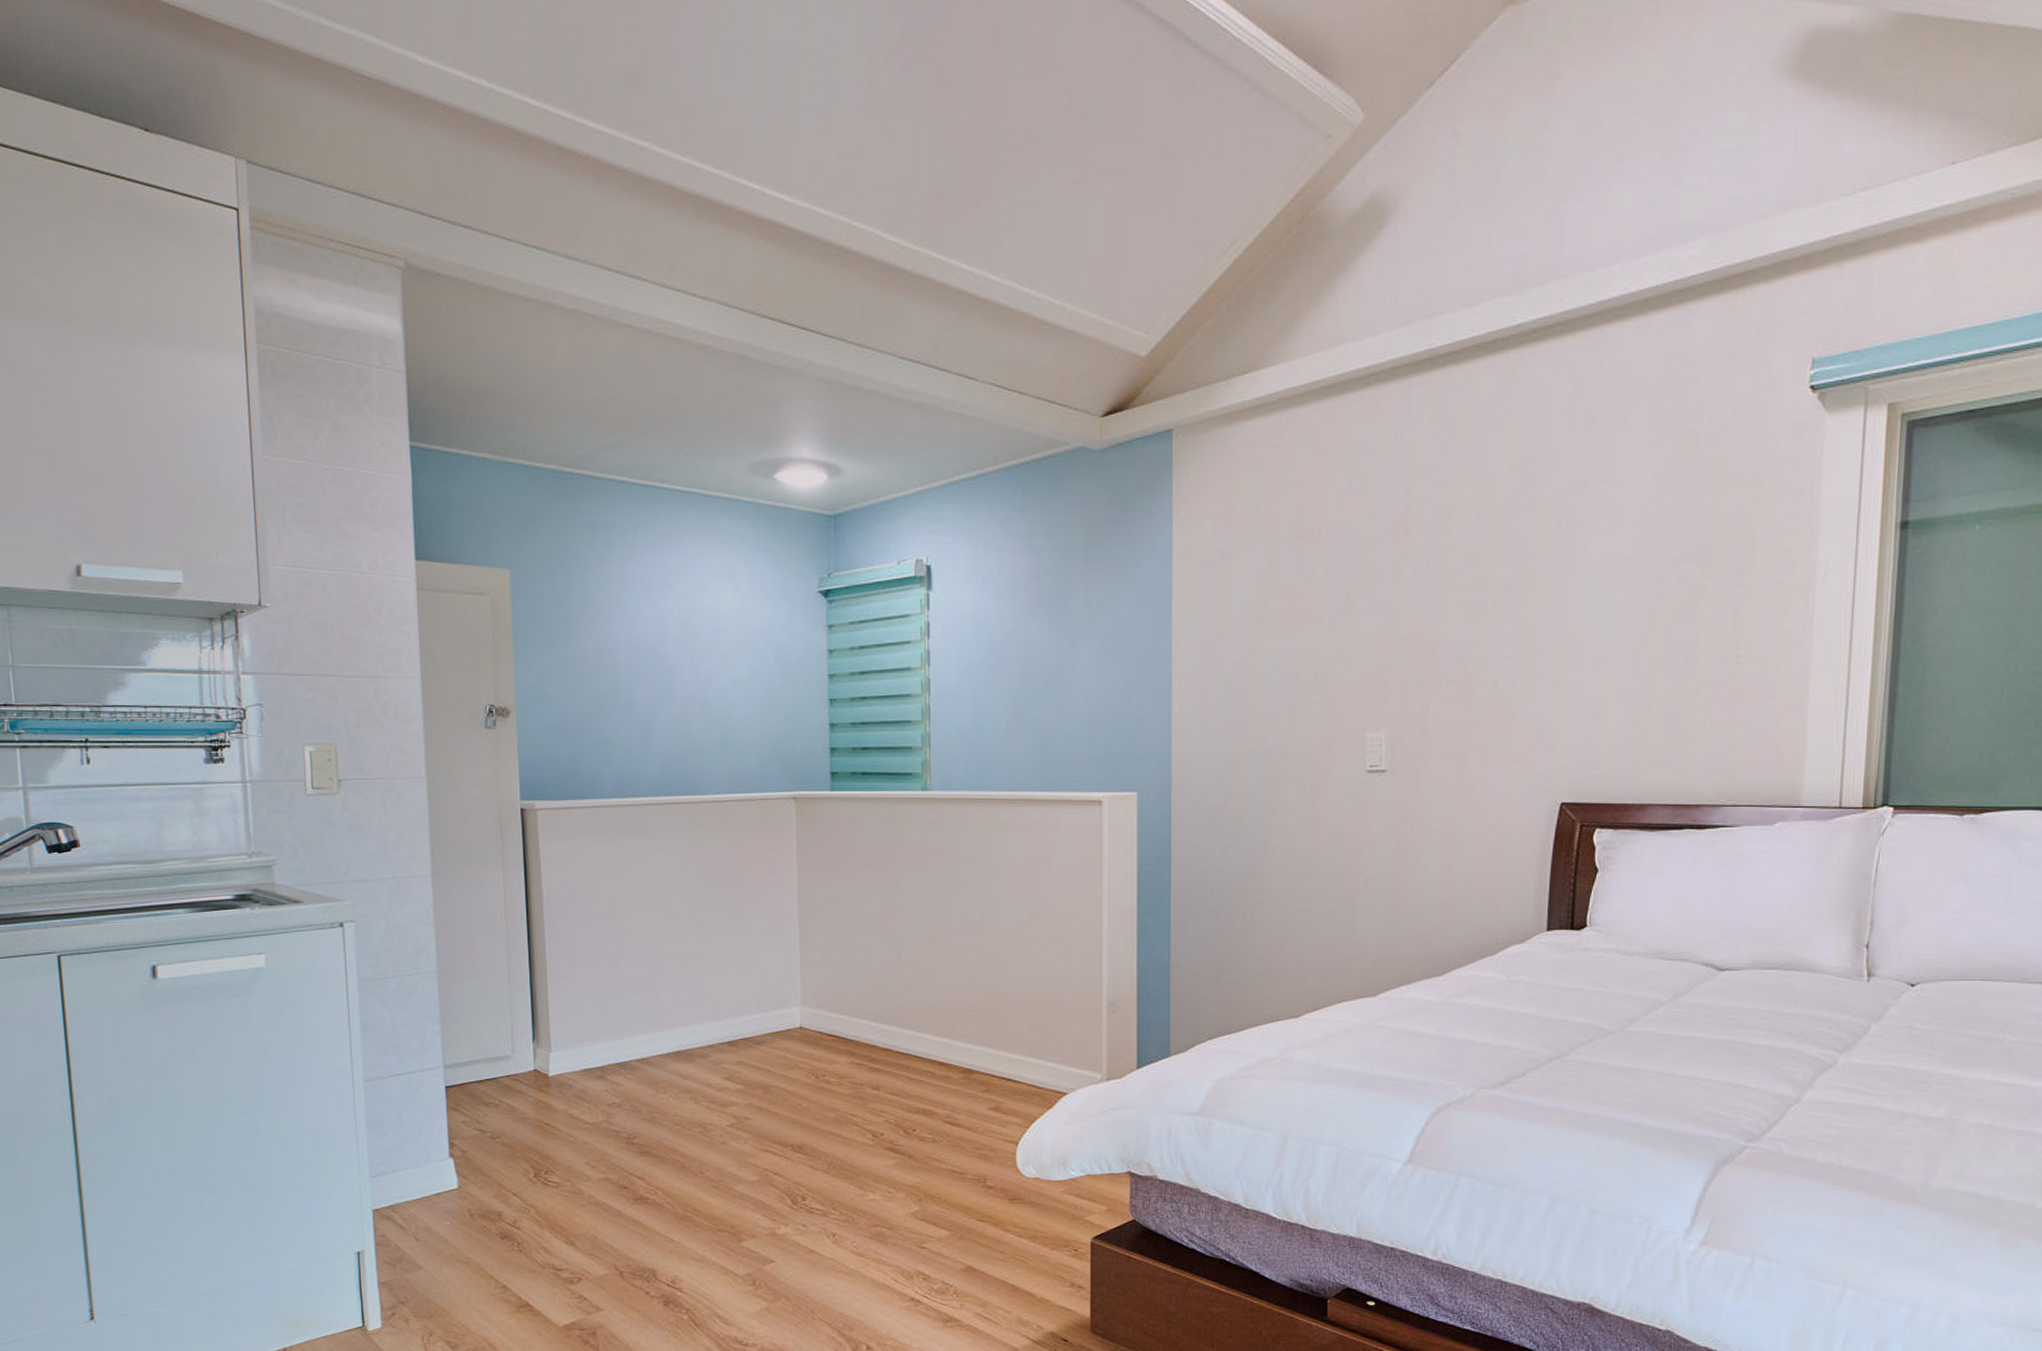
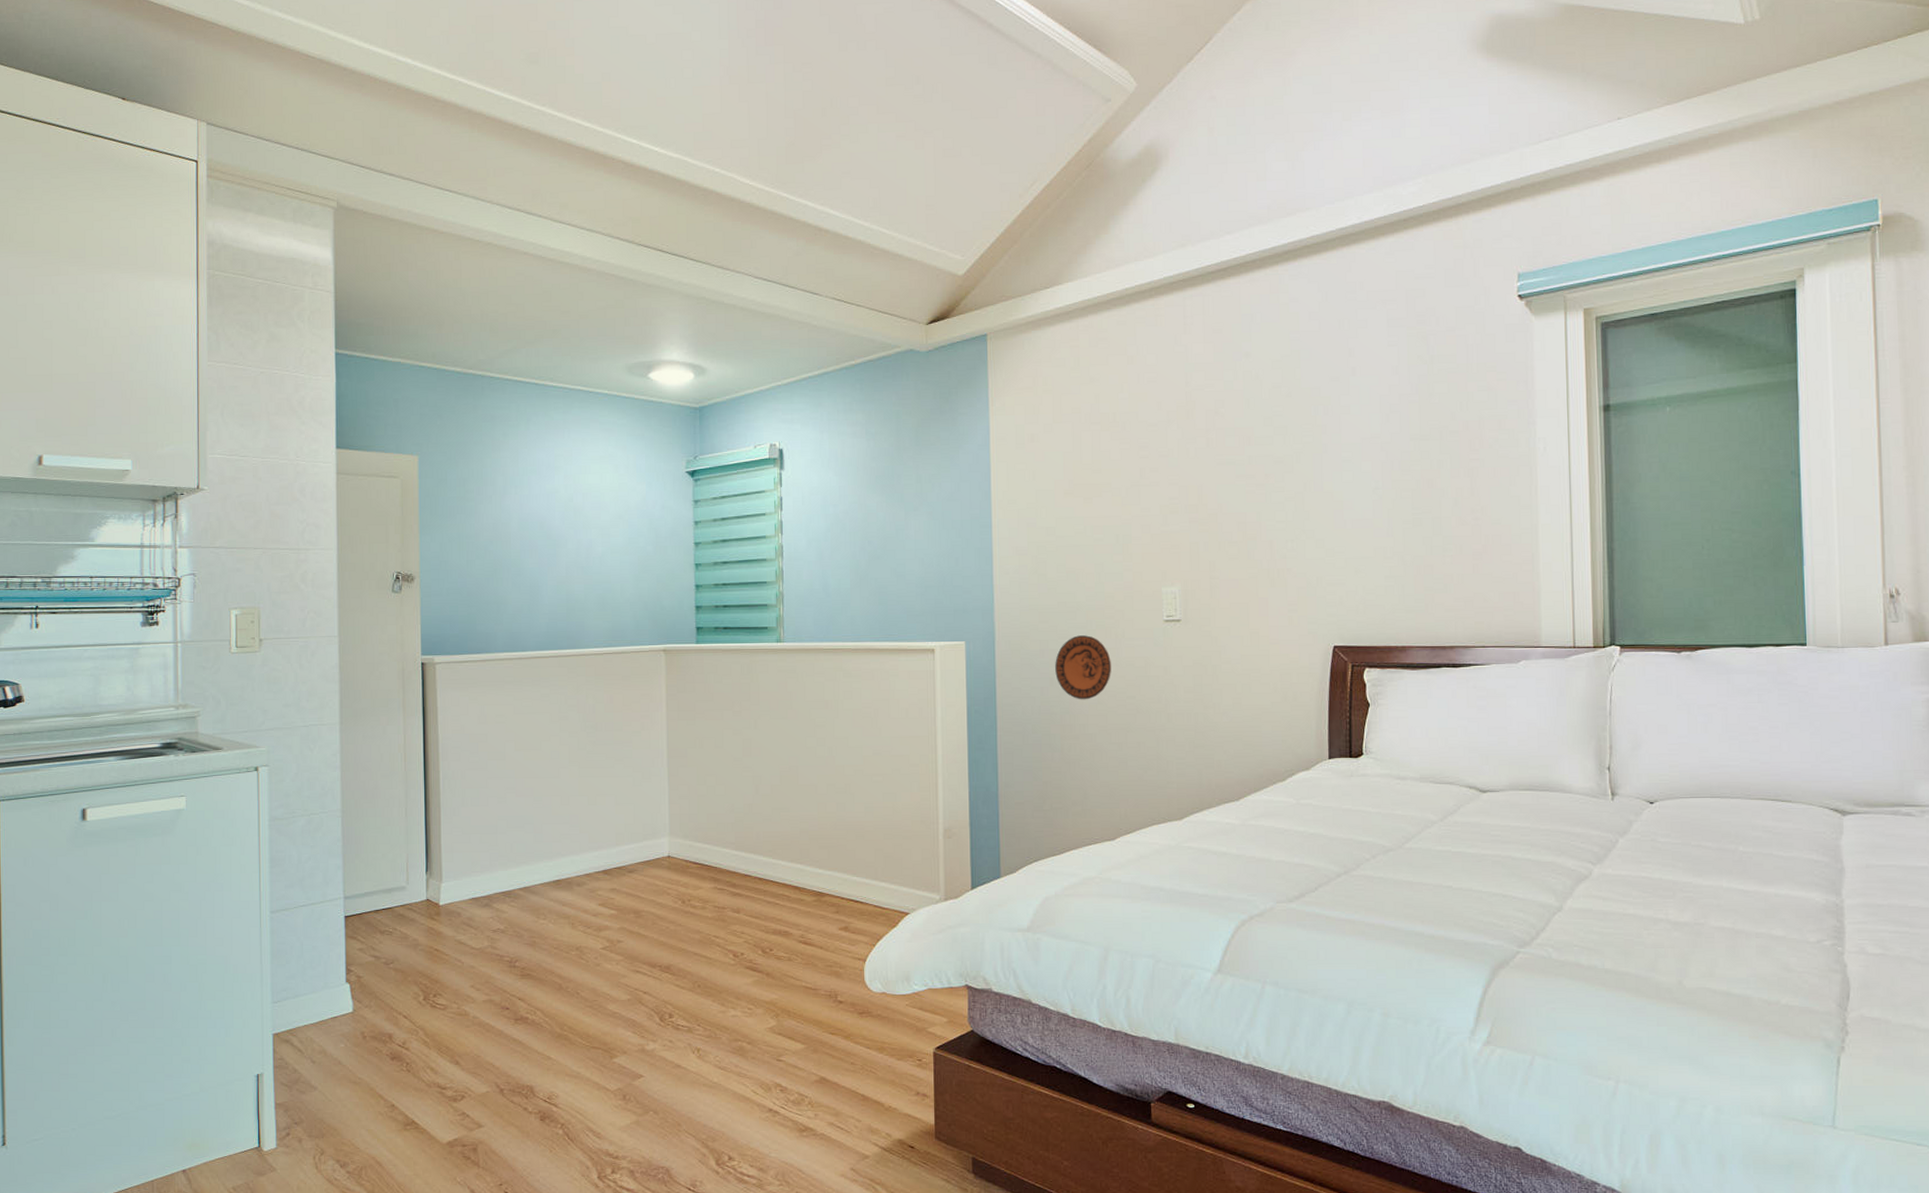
decorative plate: none [1239,787,1304,861] -> present [1055,635,1111,700]

